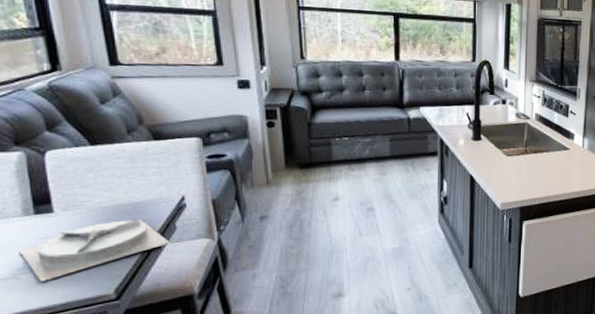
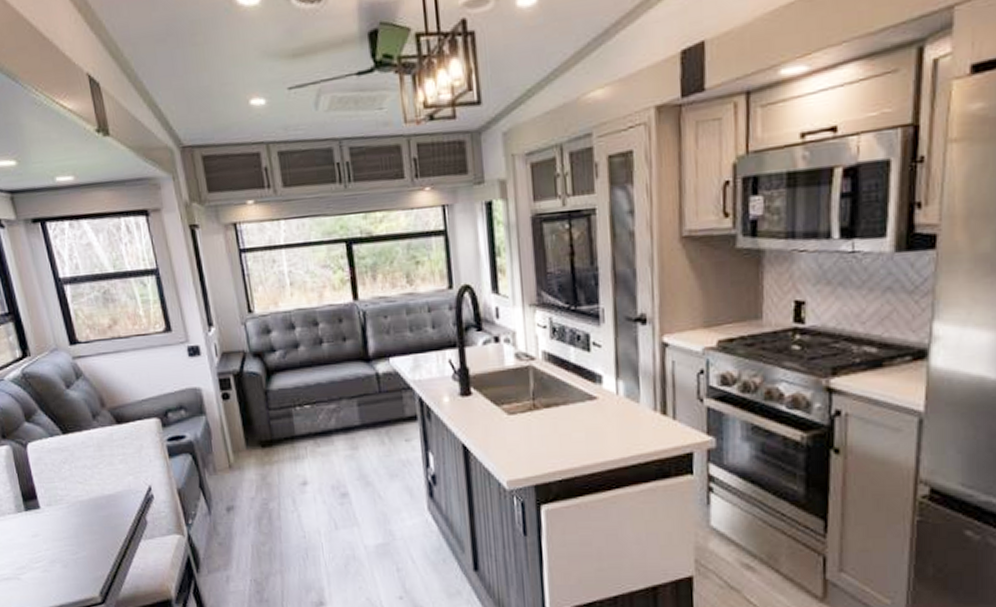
plate: present [19,220,170,281] -> none [17,515,143,582]

